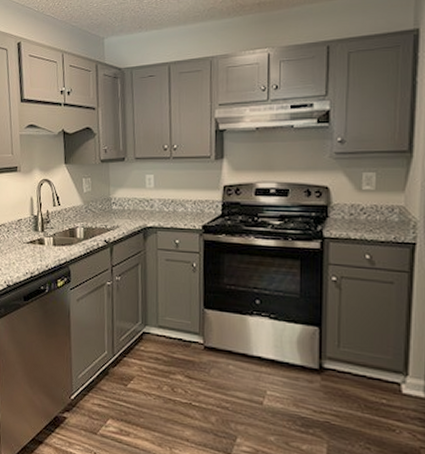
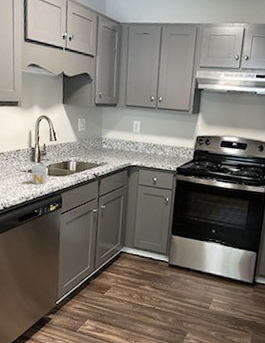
mug: none [28,233,52,257] -> present [24,164,47,185]

